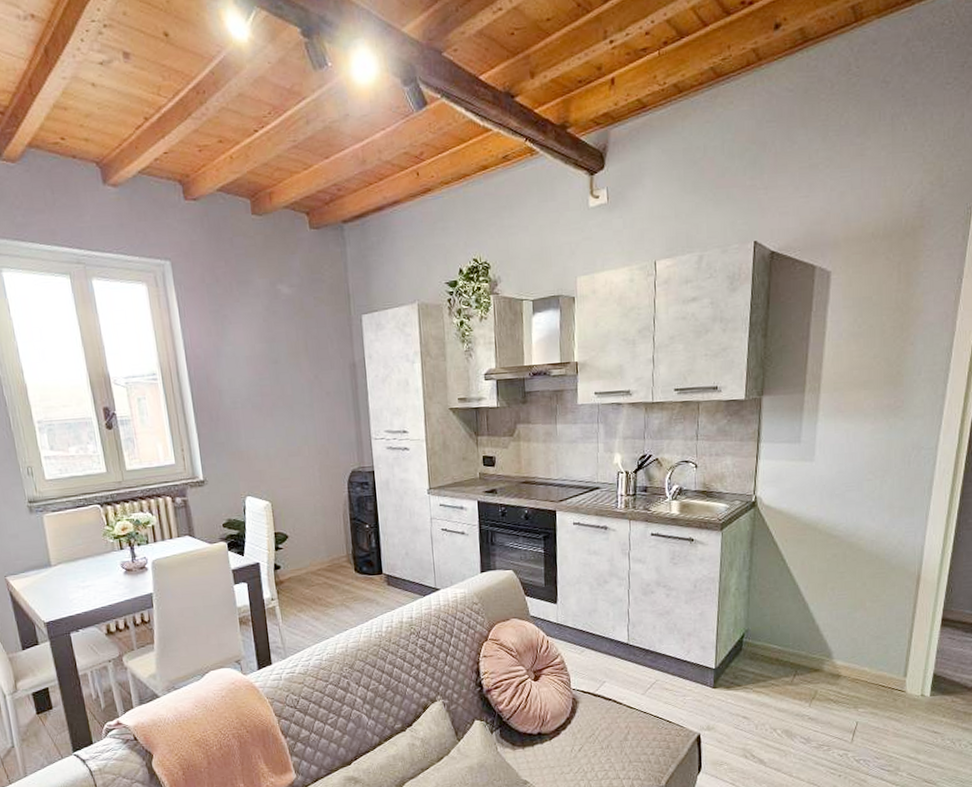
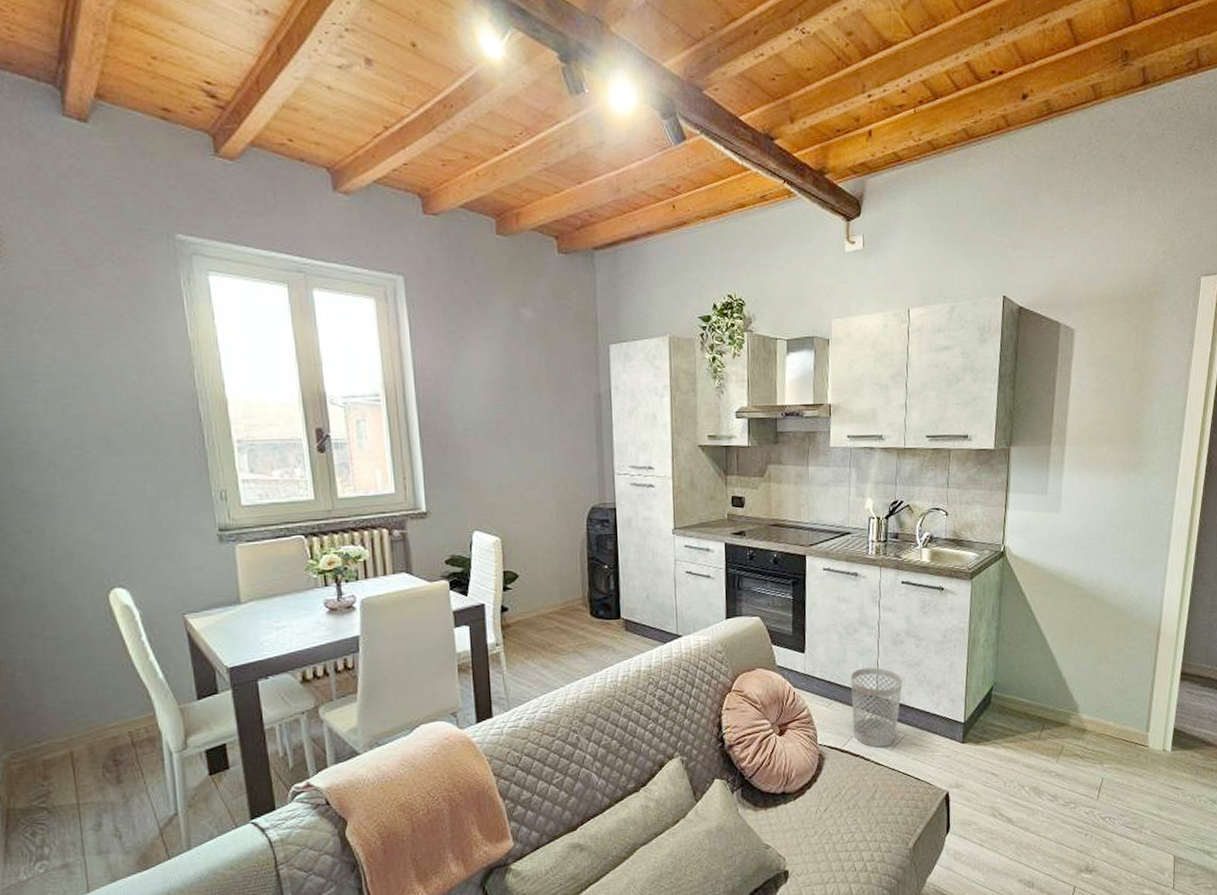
wastebasket: none [601,616,653,692] -> present [850,667,903,748]

